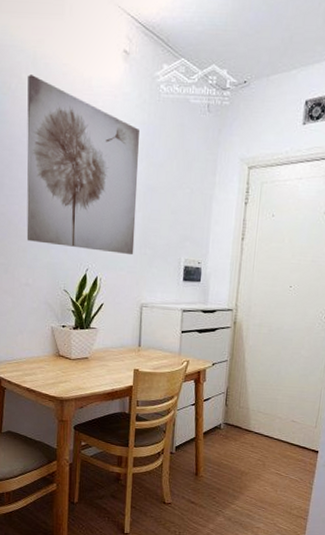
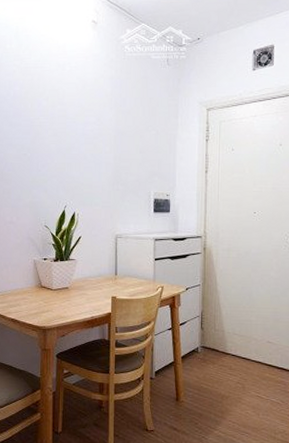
wall art: present [26,75,139,255] -> none [11,45,109,192]

